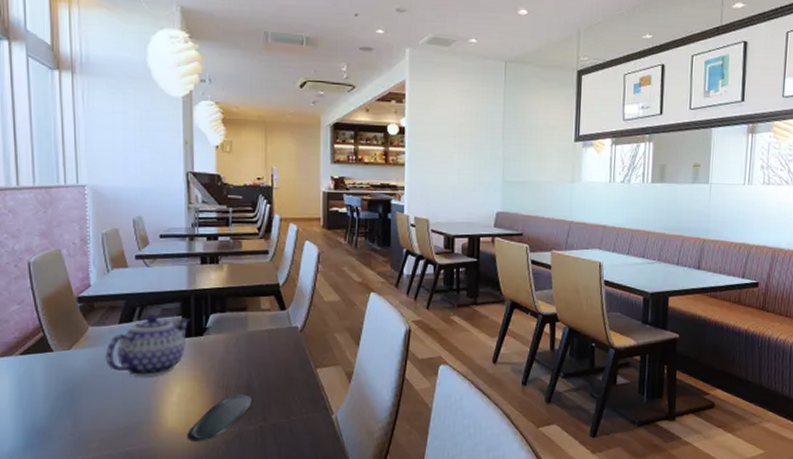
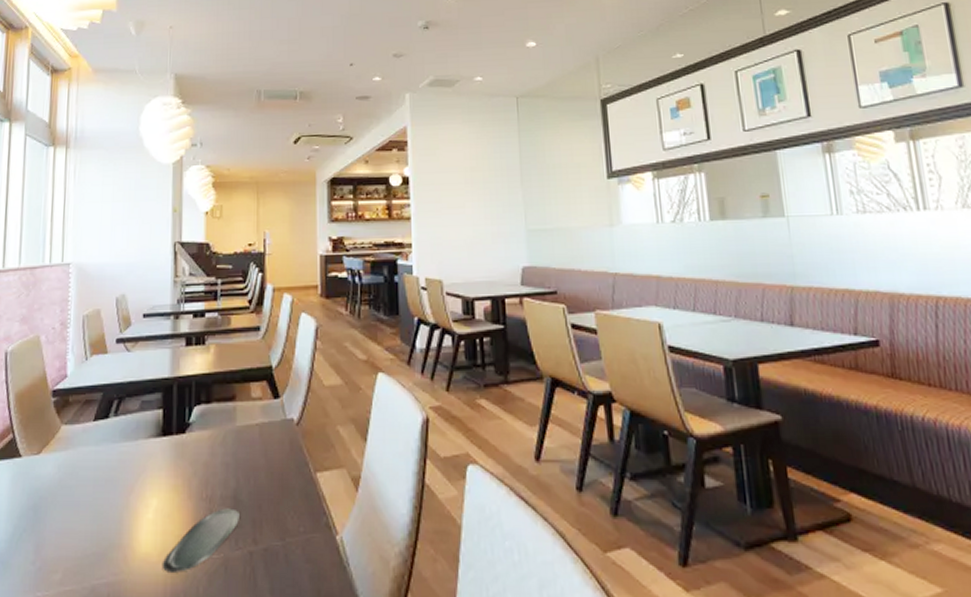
teapot: present [105,314,191,377] -> none [76,409,172,488]

